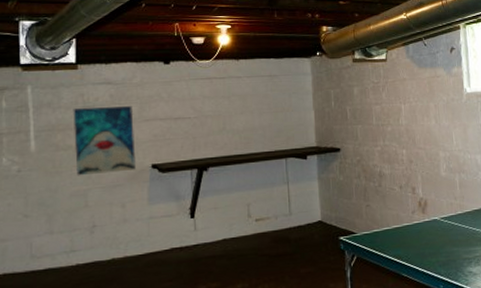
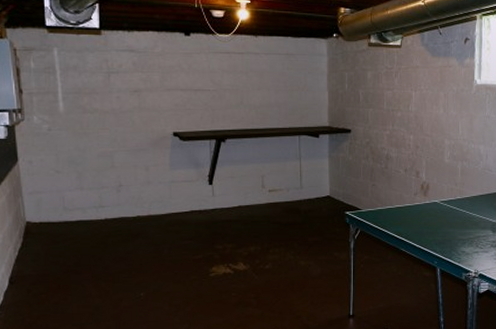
wall art: present [73,106,136,176] -> none [98,74,158,138]

